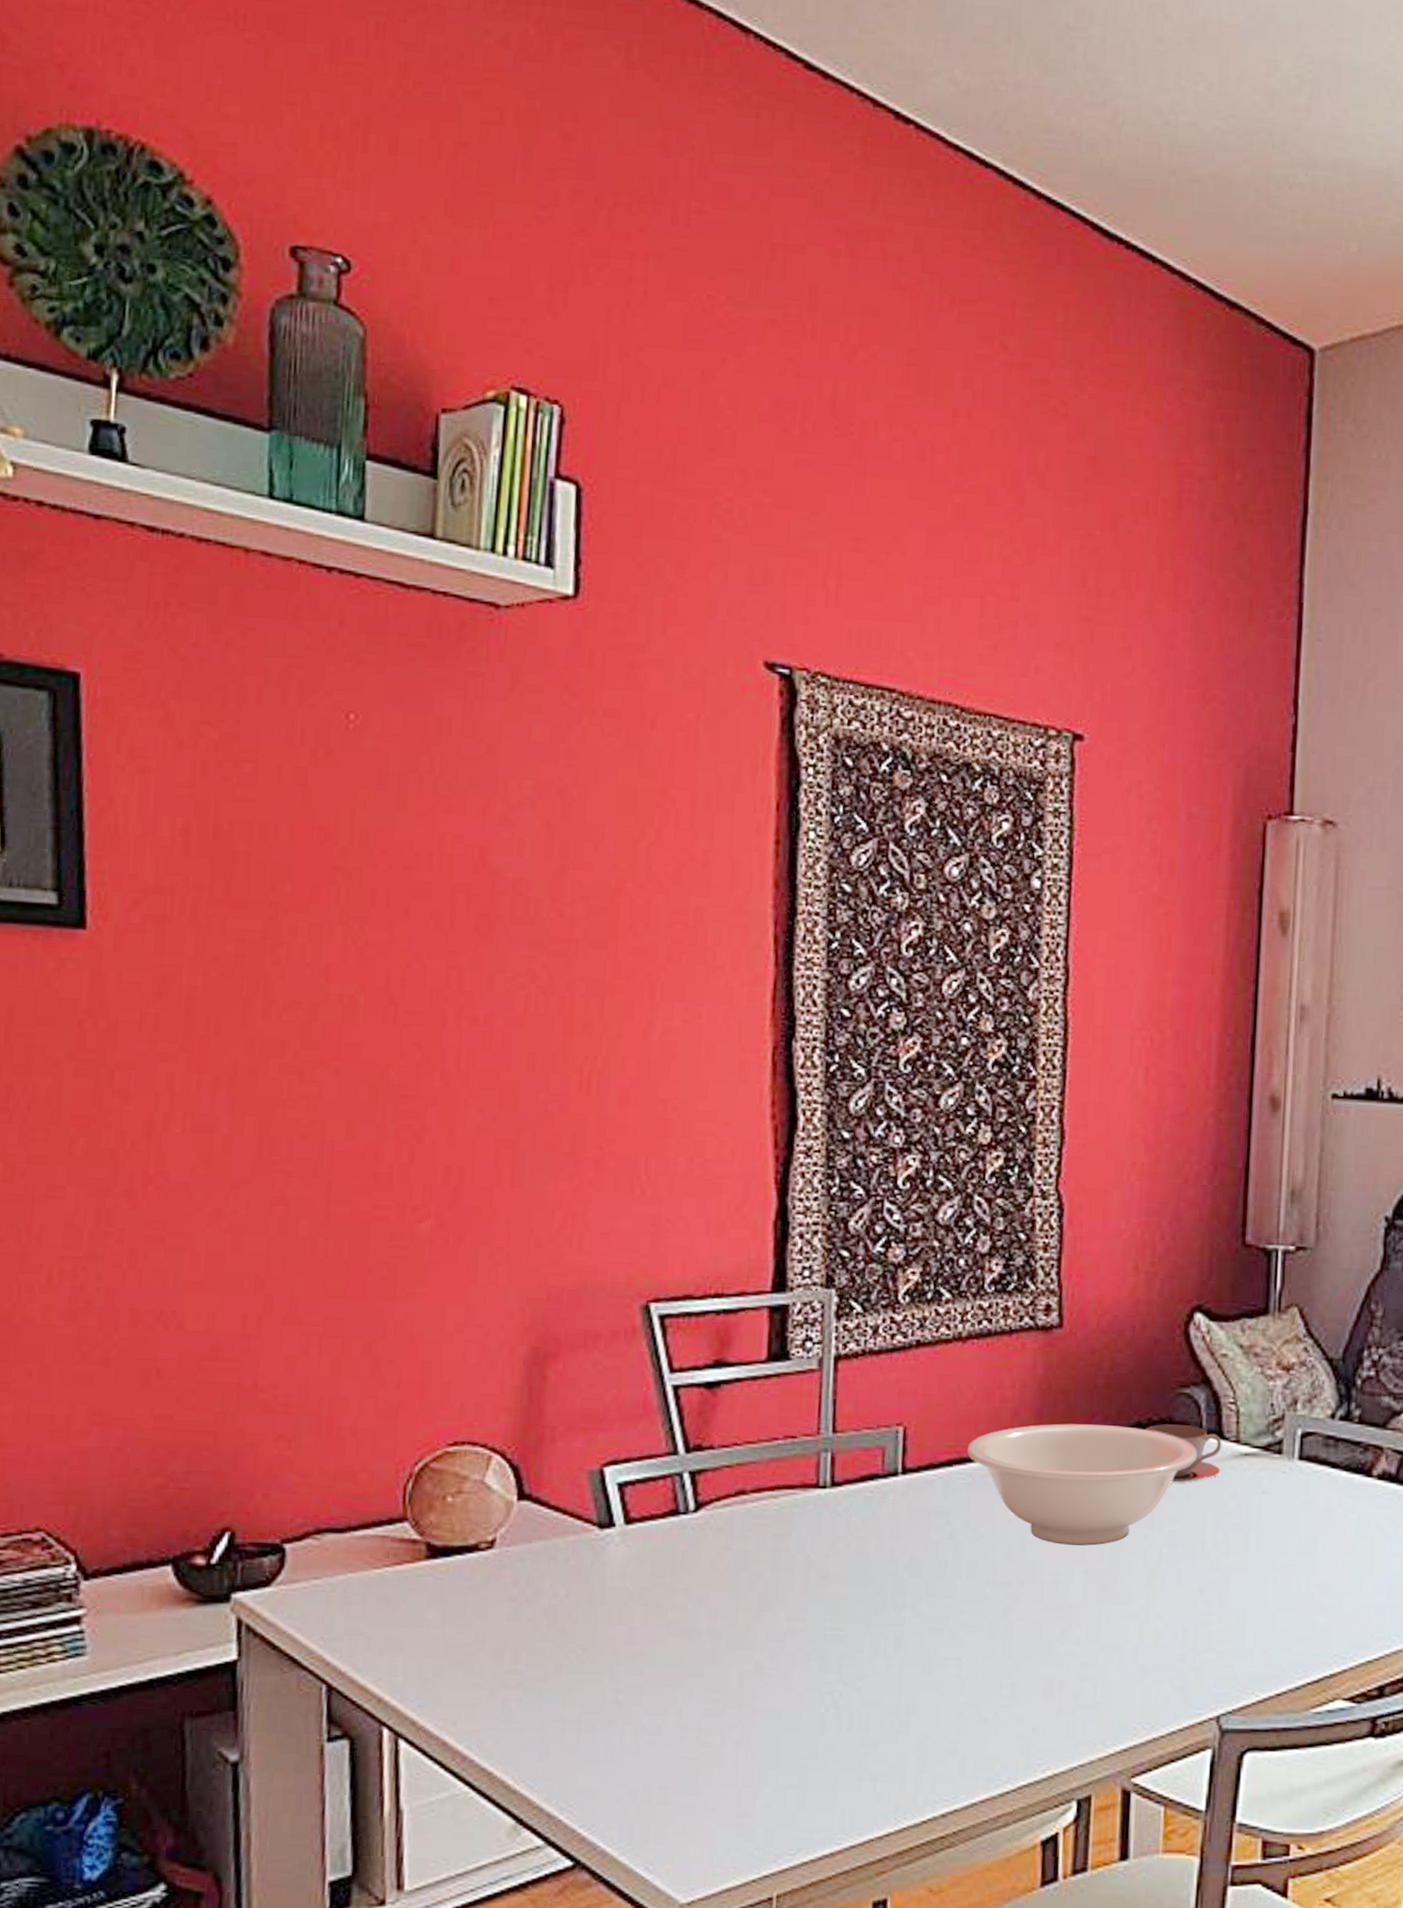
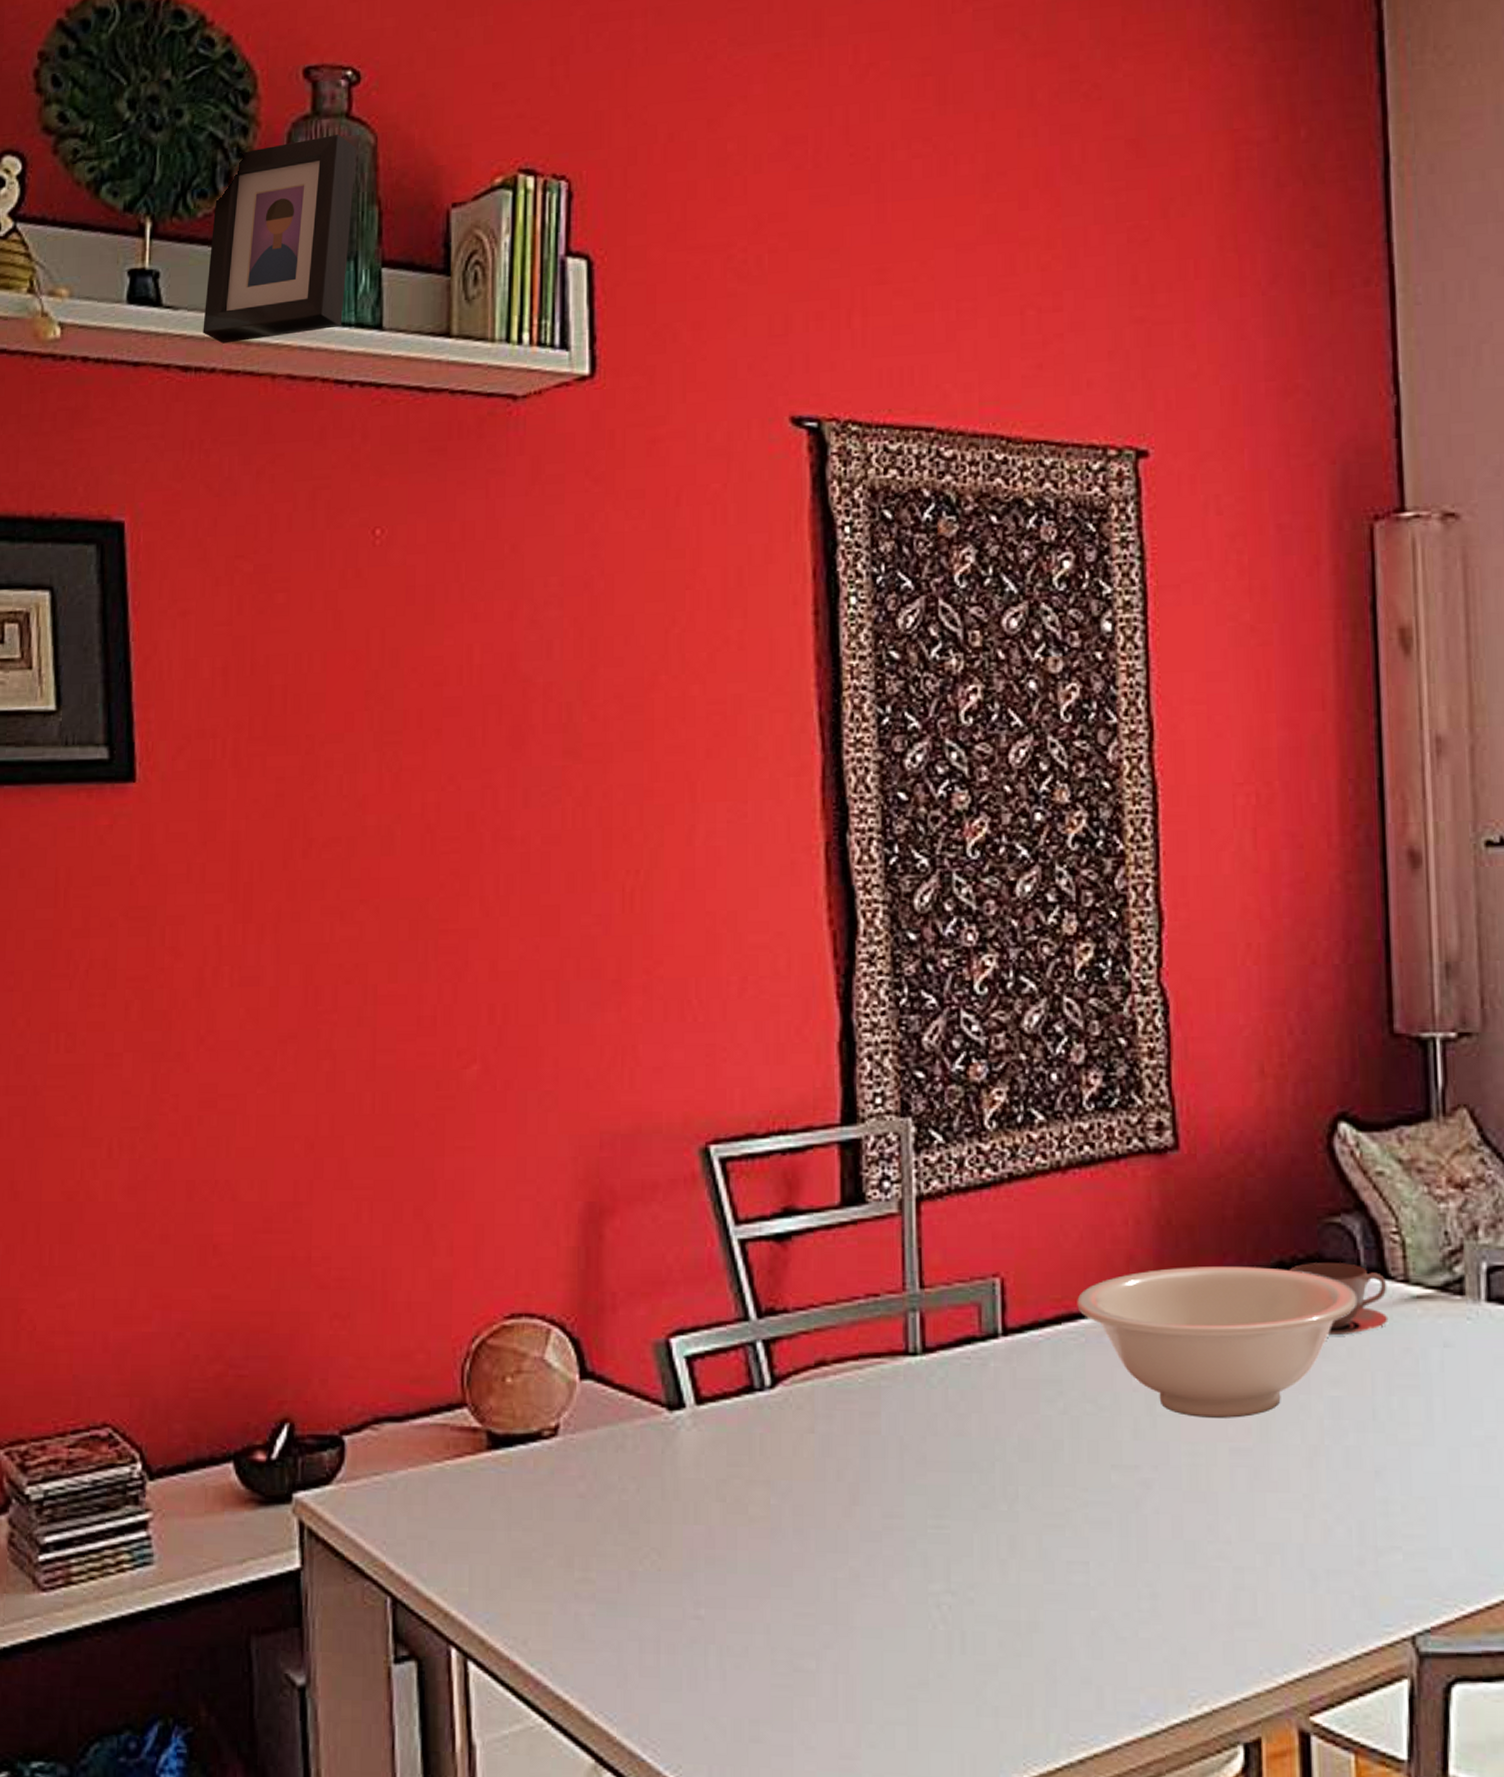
picture frame: none [172,319,345,512] -> present [203,133,357,344]

